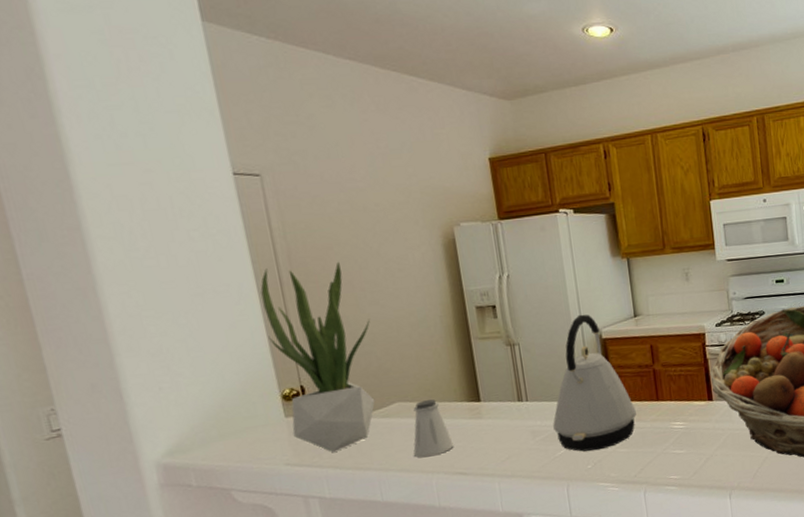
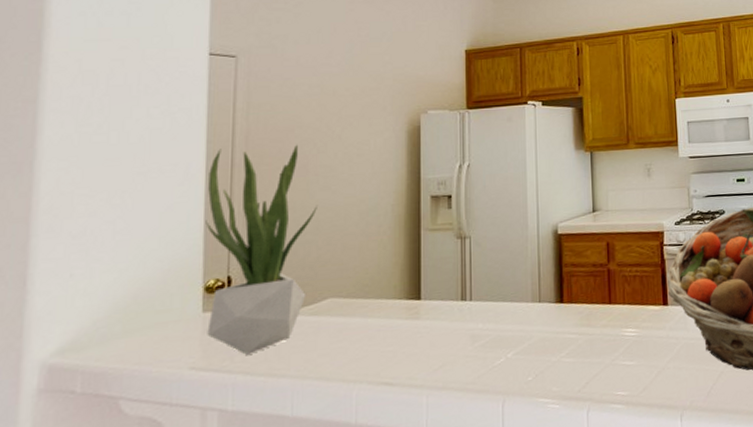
saltshaker: present [413,399,454,458] -> none [338,296,384,364]
kettle: present [553,314,636,452] -> none [496,207,586,361]

